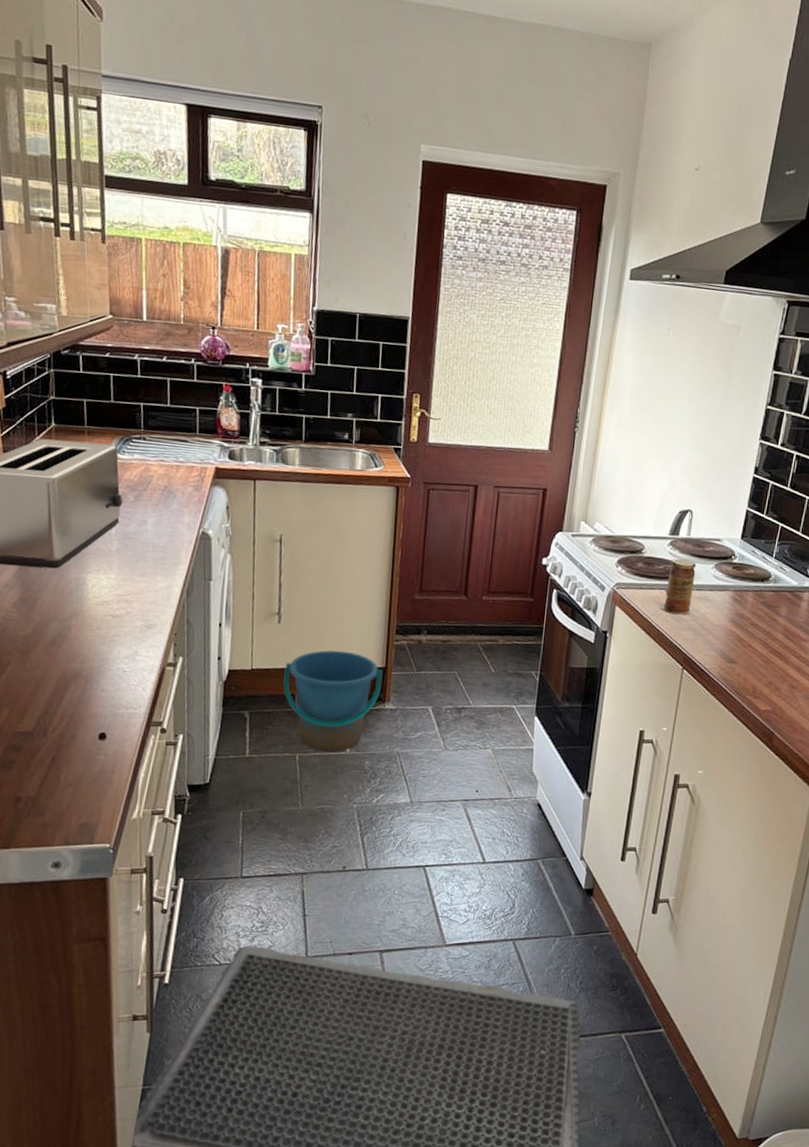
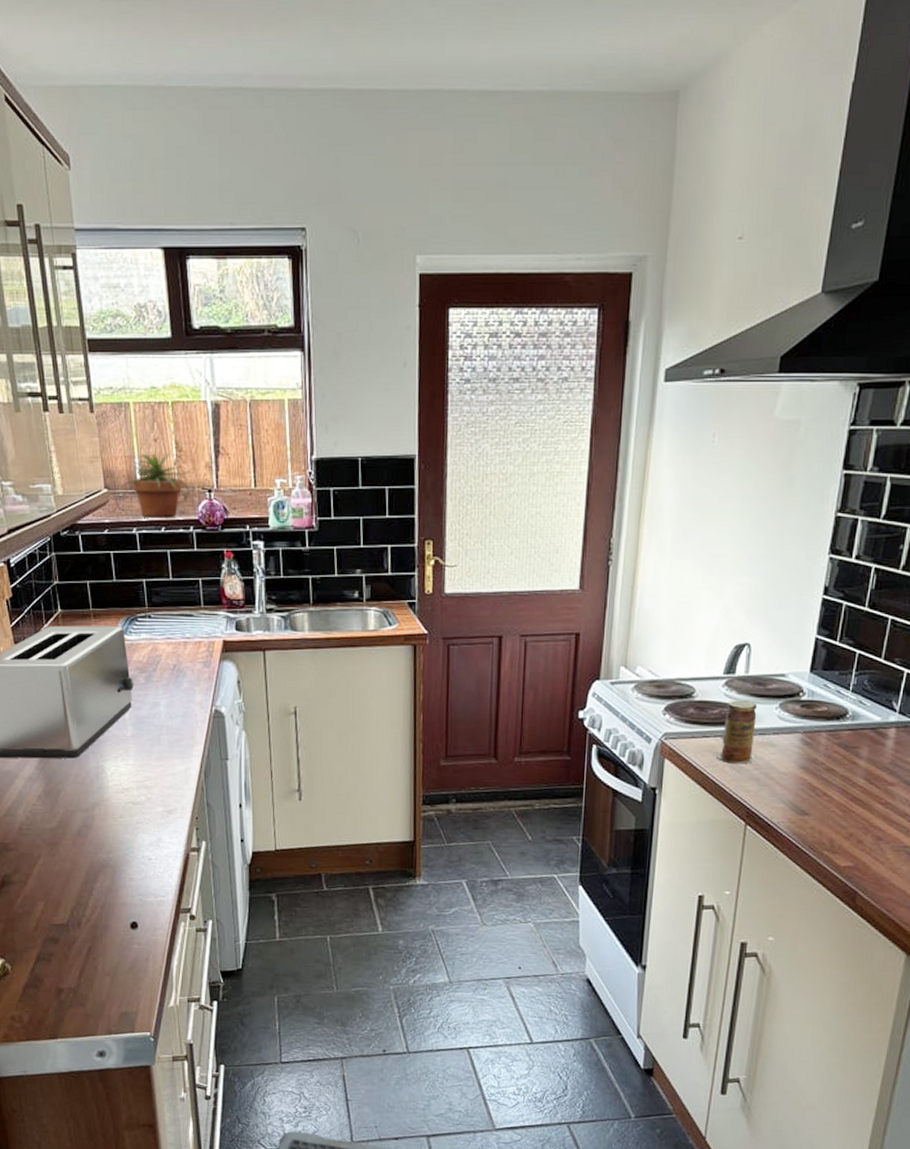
potted plant: none [127,286,200,348] -> present [122,451,194,517]
bucket: present [283,650,383,752] -> none [309,825,412,933]

